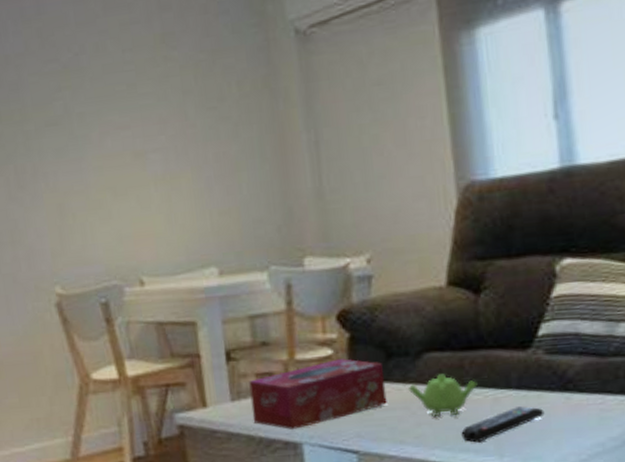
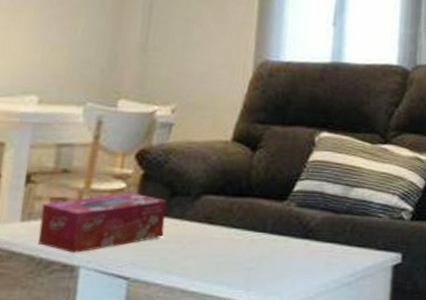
teapot: present [407,374,478,417] -> none [183,215,241,252]
remote control: present [461,406,545,443] -> none [219,248,288,277]

